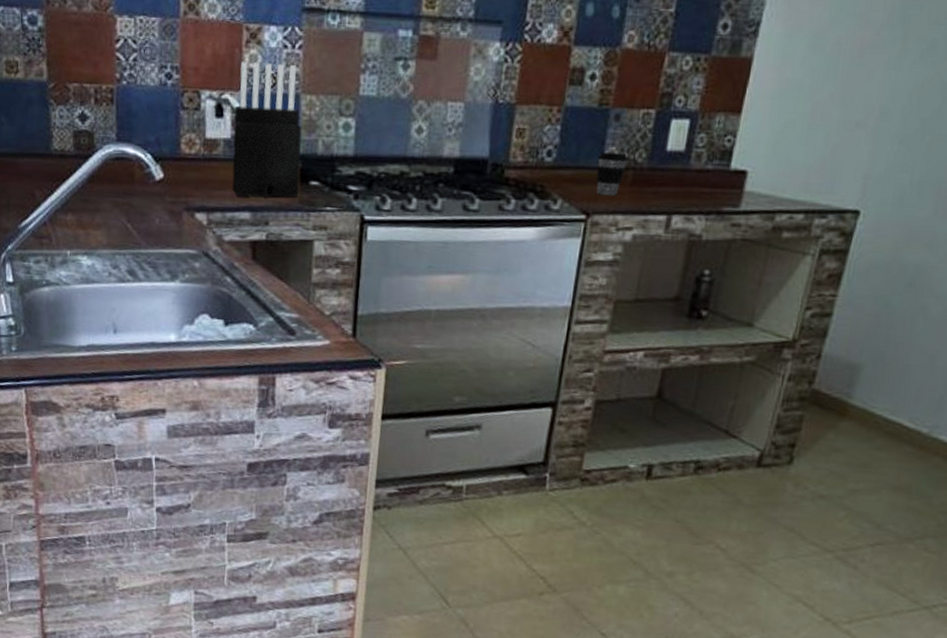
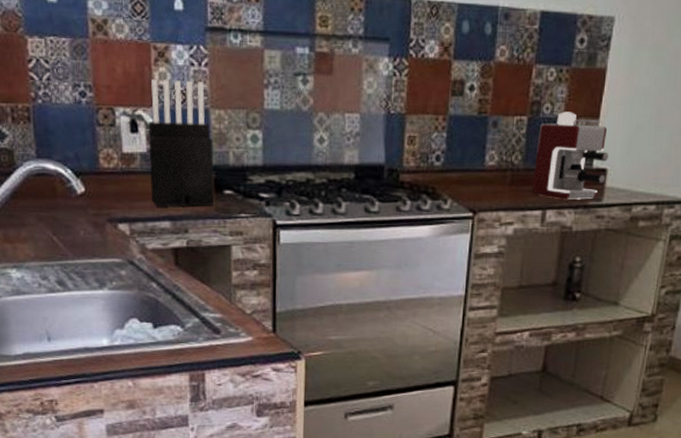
coffee cup: present [596,152,628,196] -> none [480,156,506,195]
coffee maker: none [656,105,751,205] -> present [531,111,608,200]

